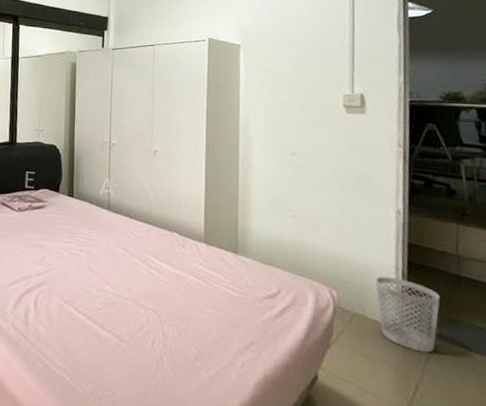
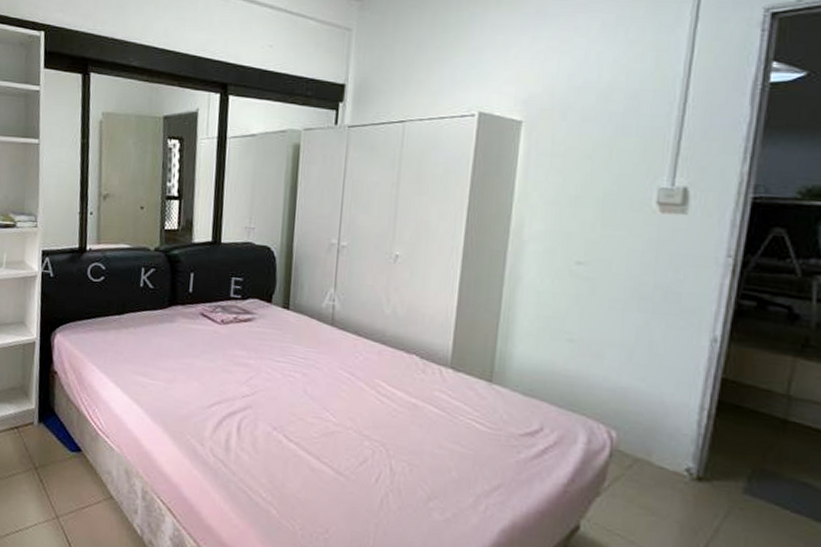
wastebasket: present [376,276,440,353] -> none [669,416,755,509]

